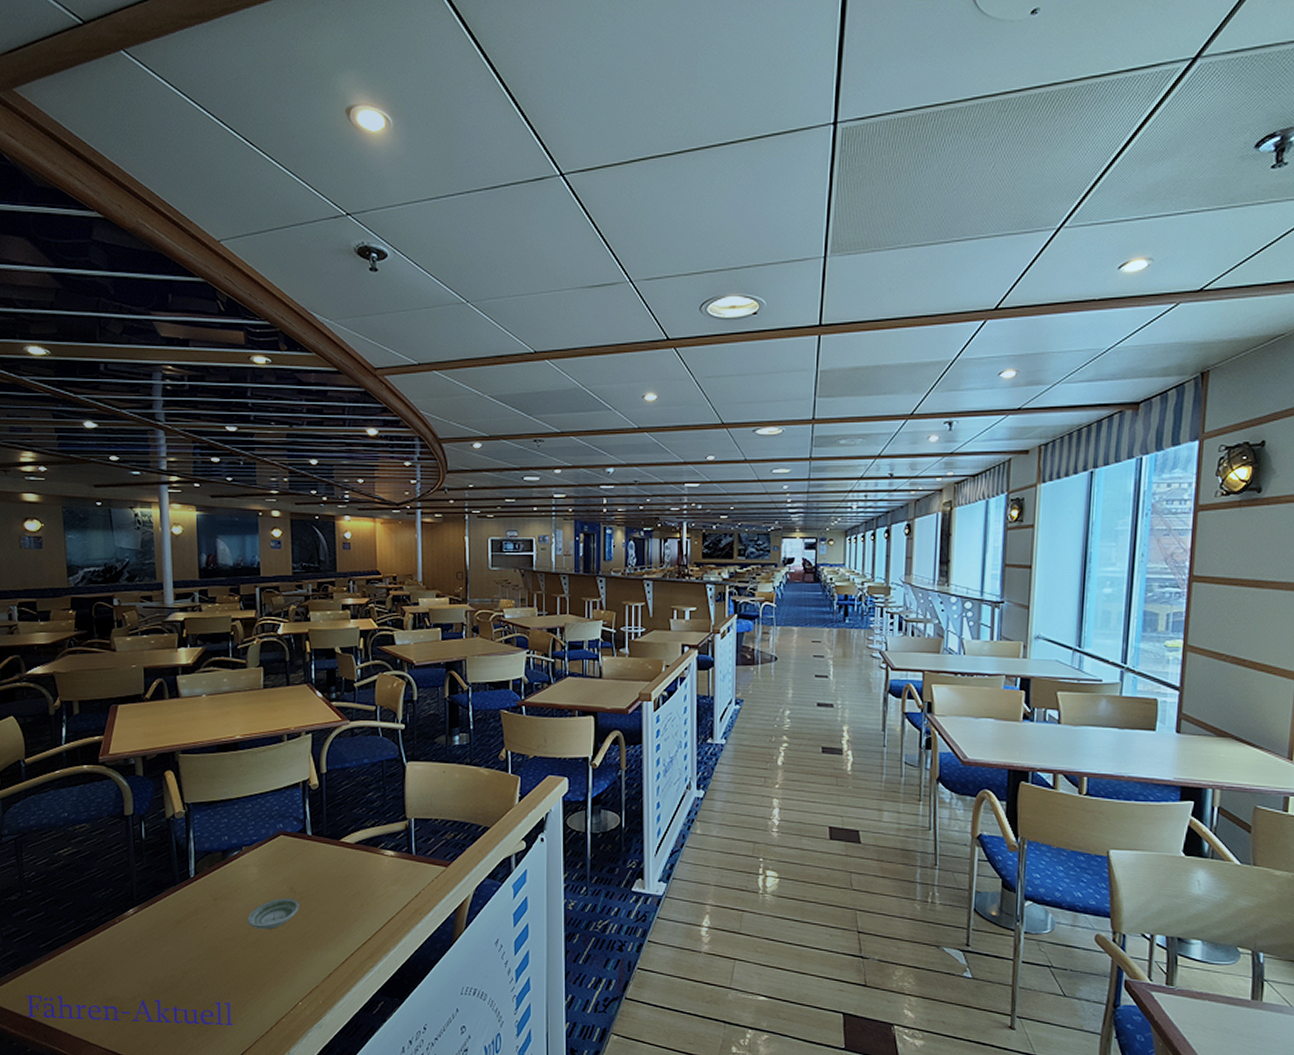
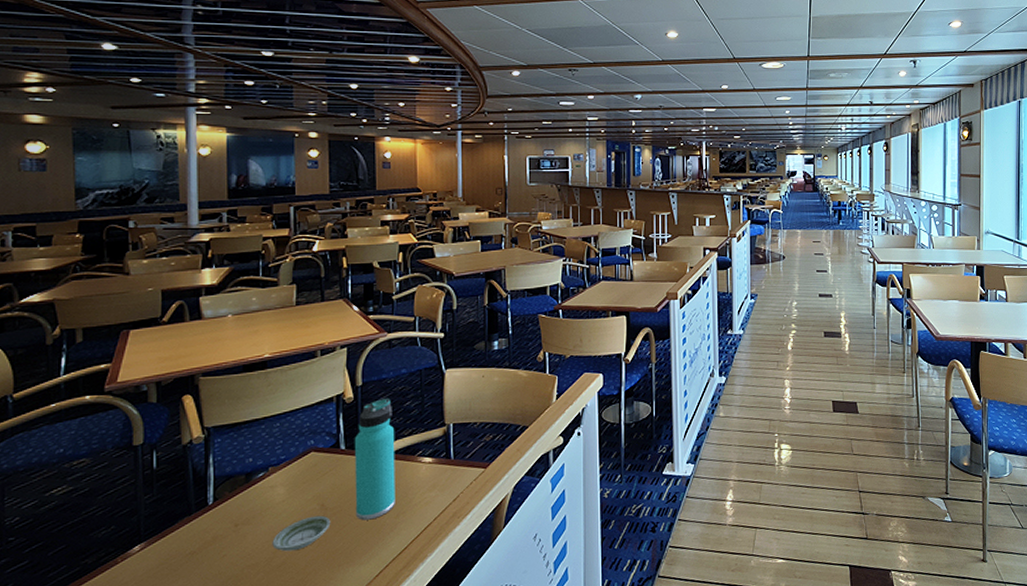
thermos bottle: none [321,788,359,907] -> present [355,399,395,520]

